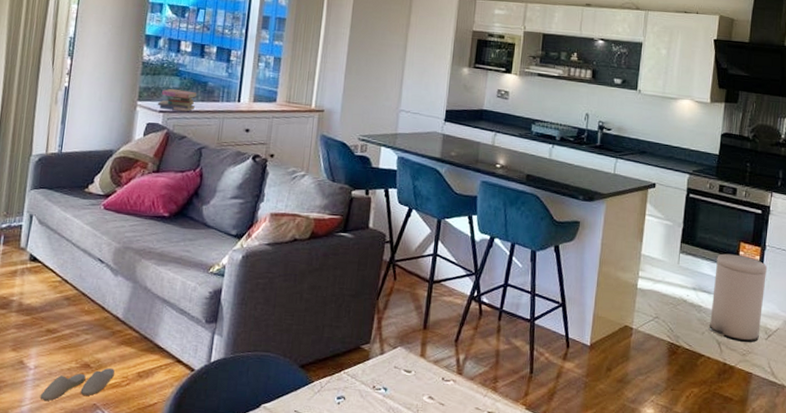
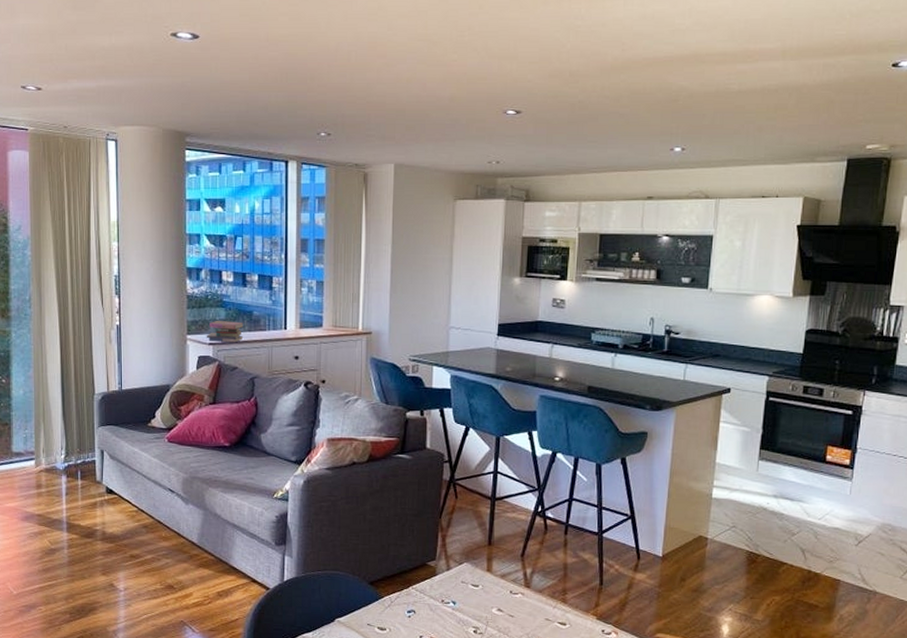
slippers: present [39,368,115,401] -> none [132,589,196,618]
pedal bin: present [708,253,767,342] -> none [791,458,858,549]

